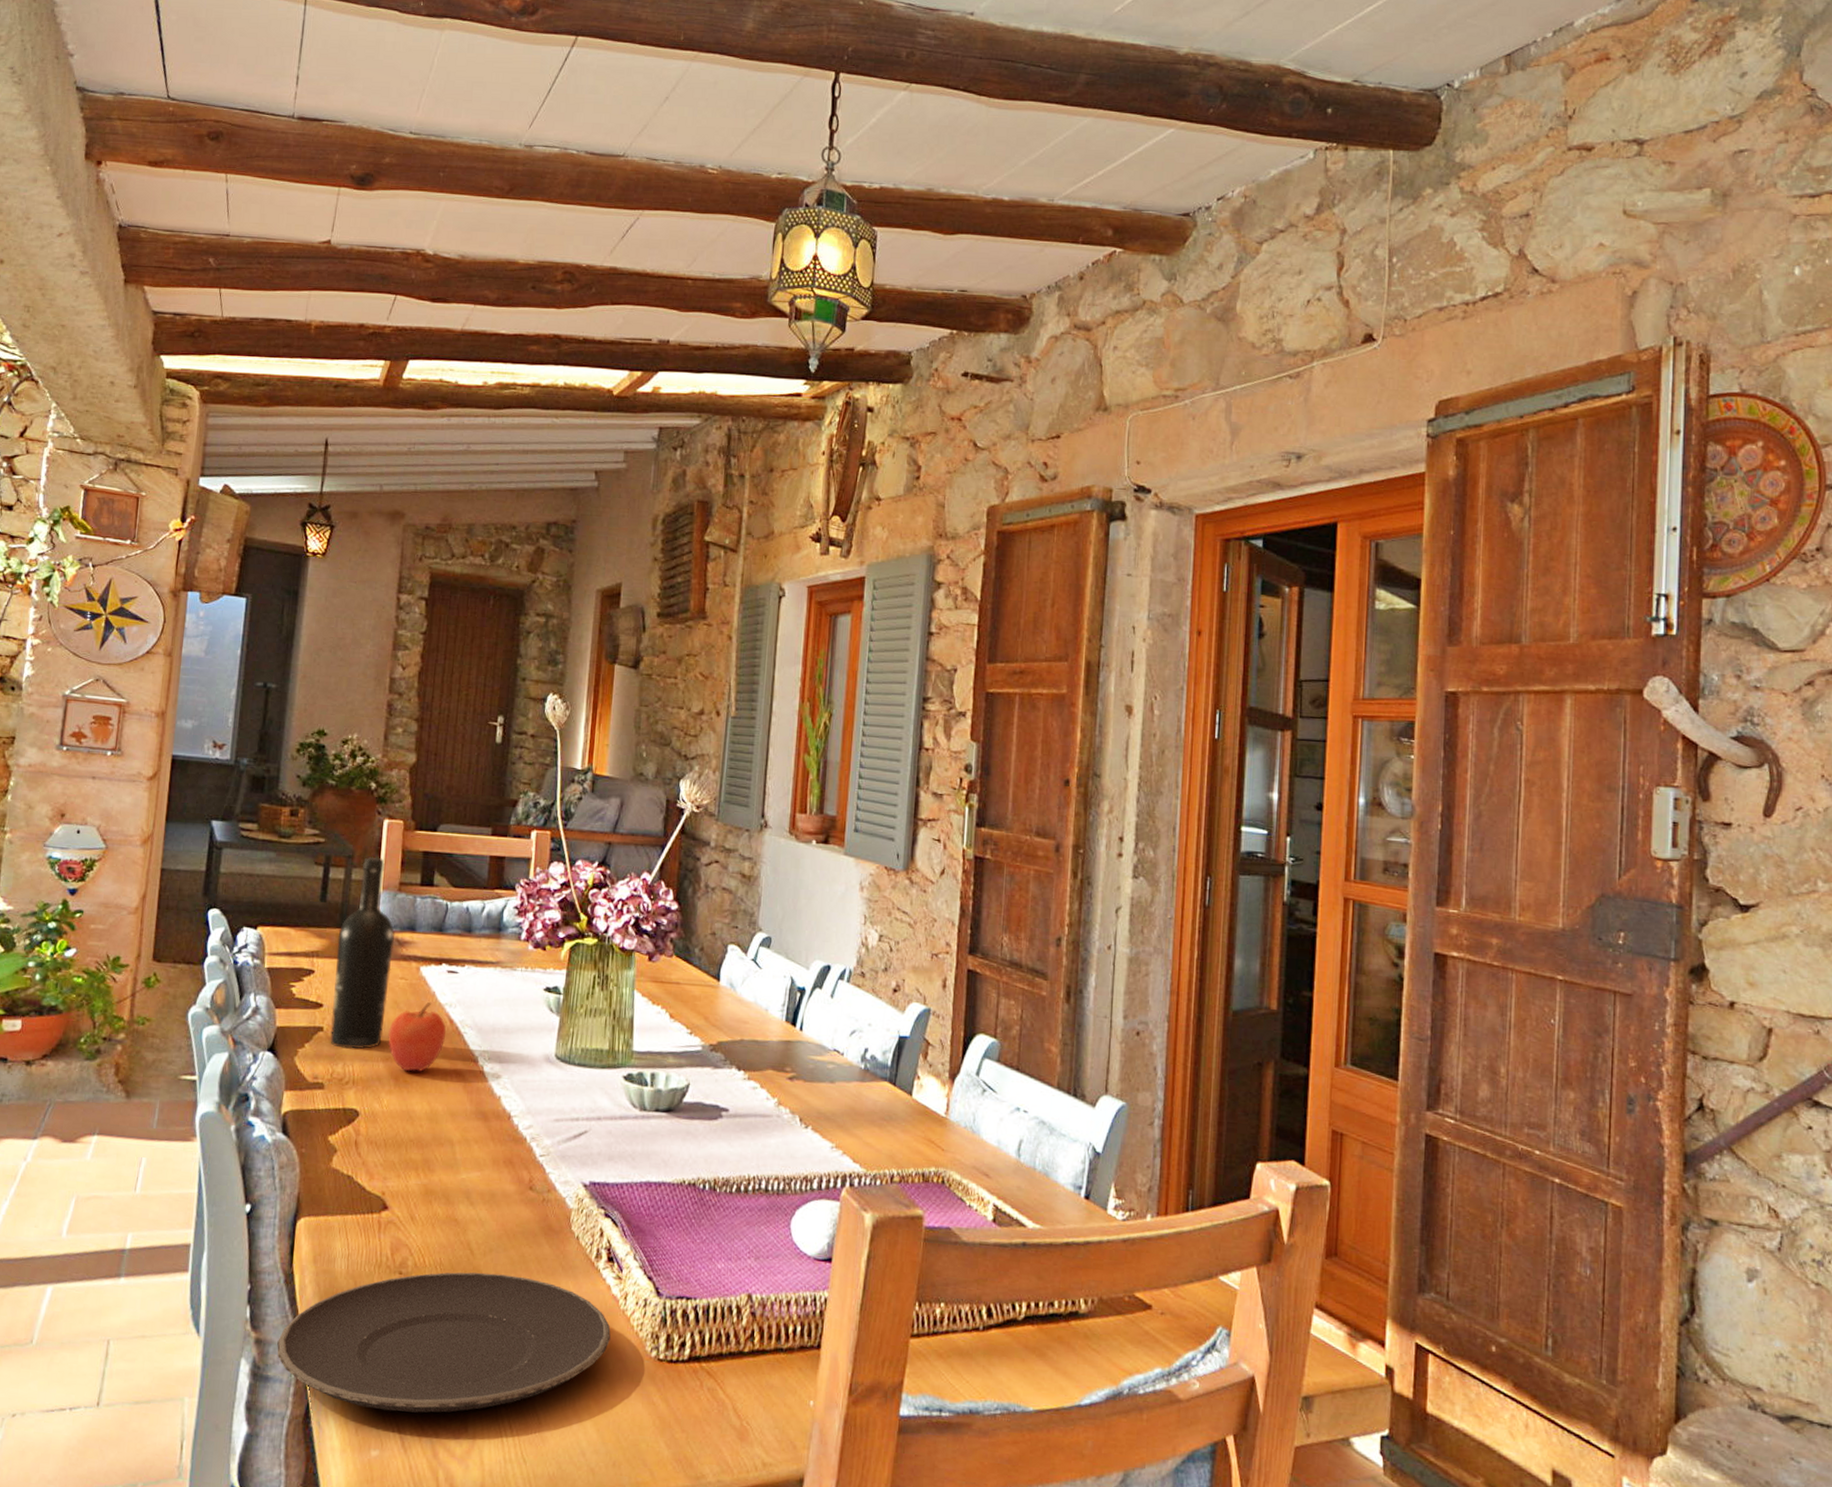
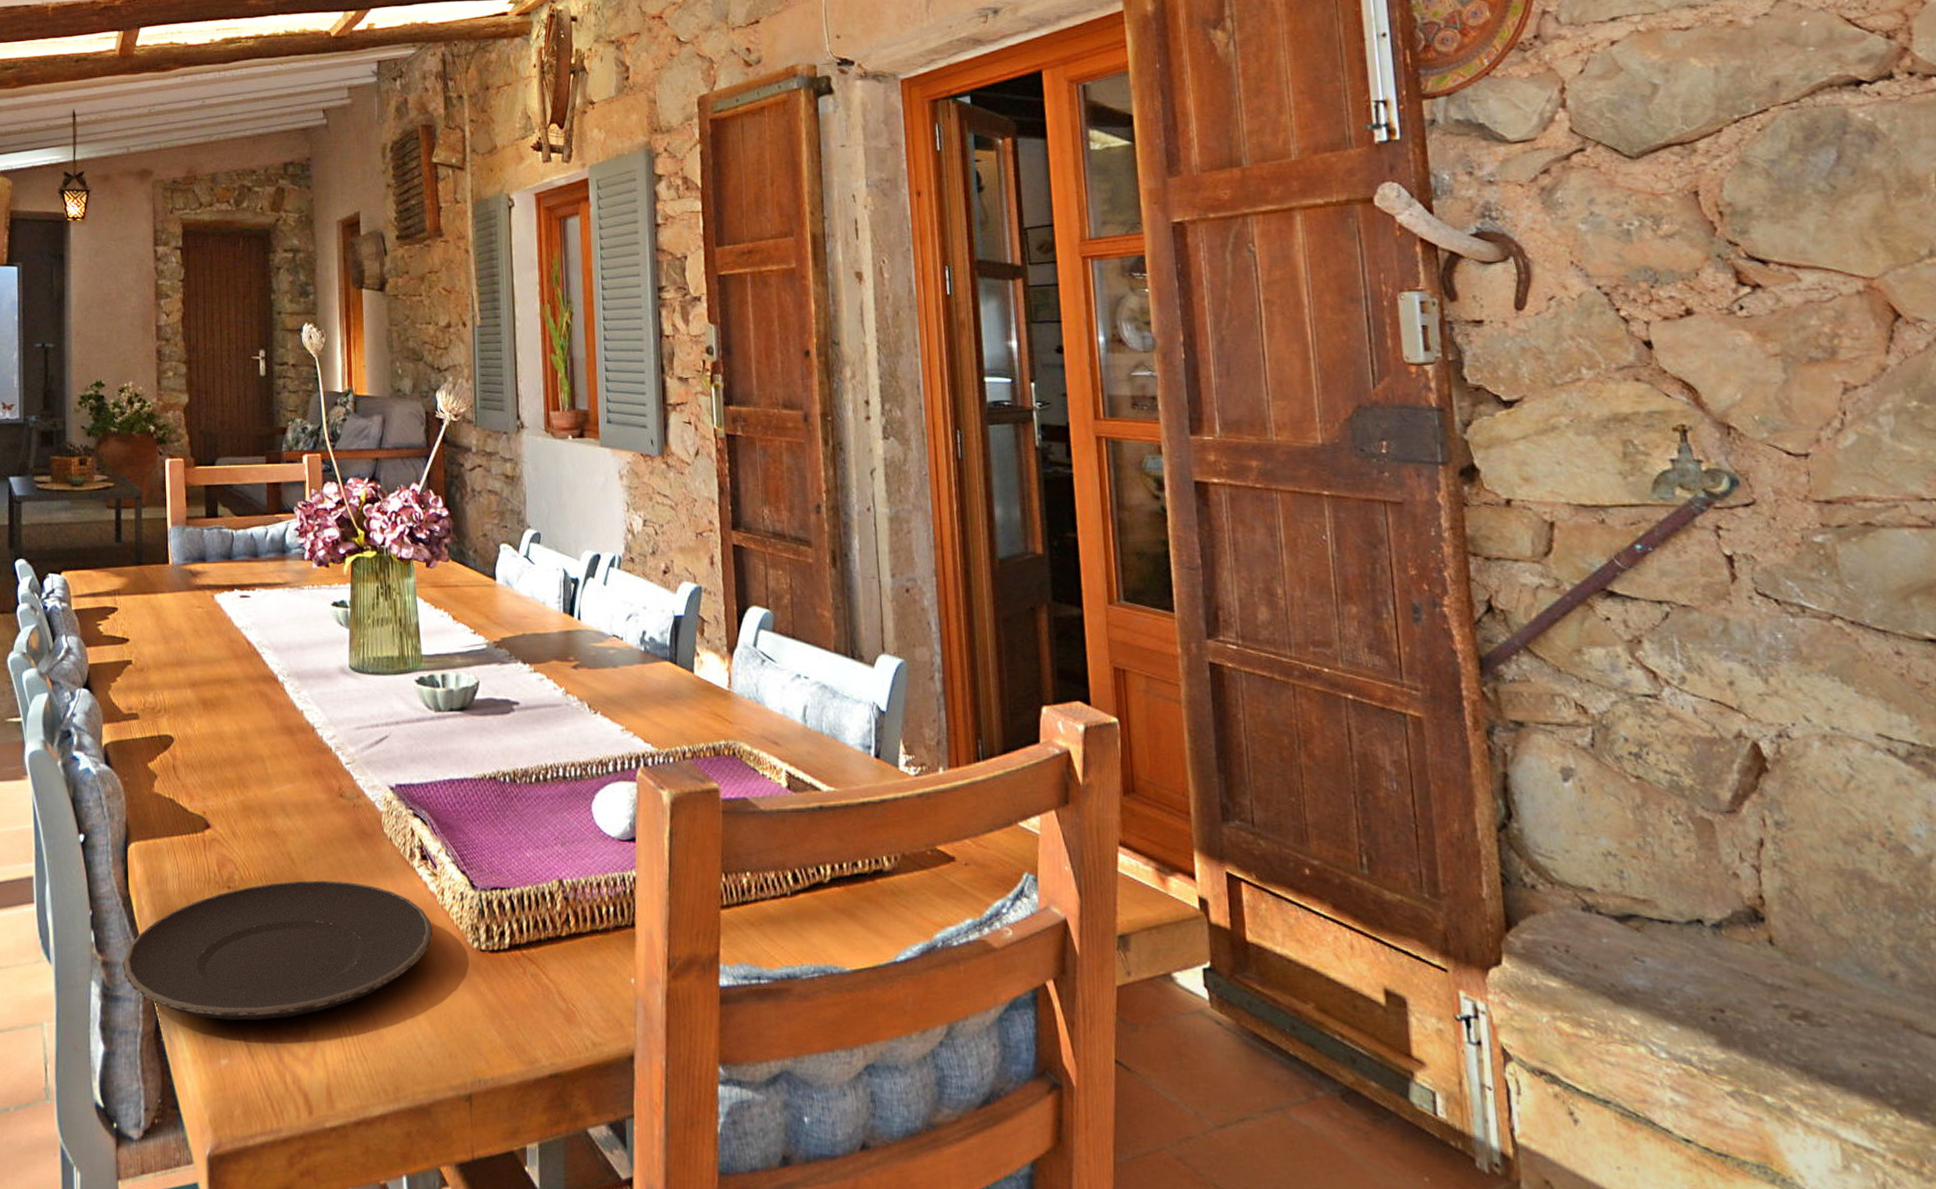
wine bottle: present [330,857,395,1050] -> none [135,495,188,679]
apple: present [388,1002,447,1073] -> none [192,628,246,695]

